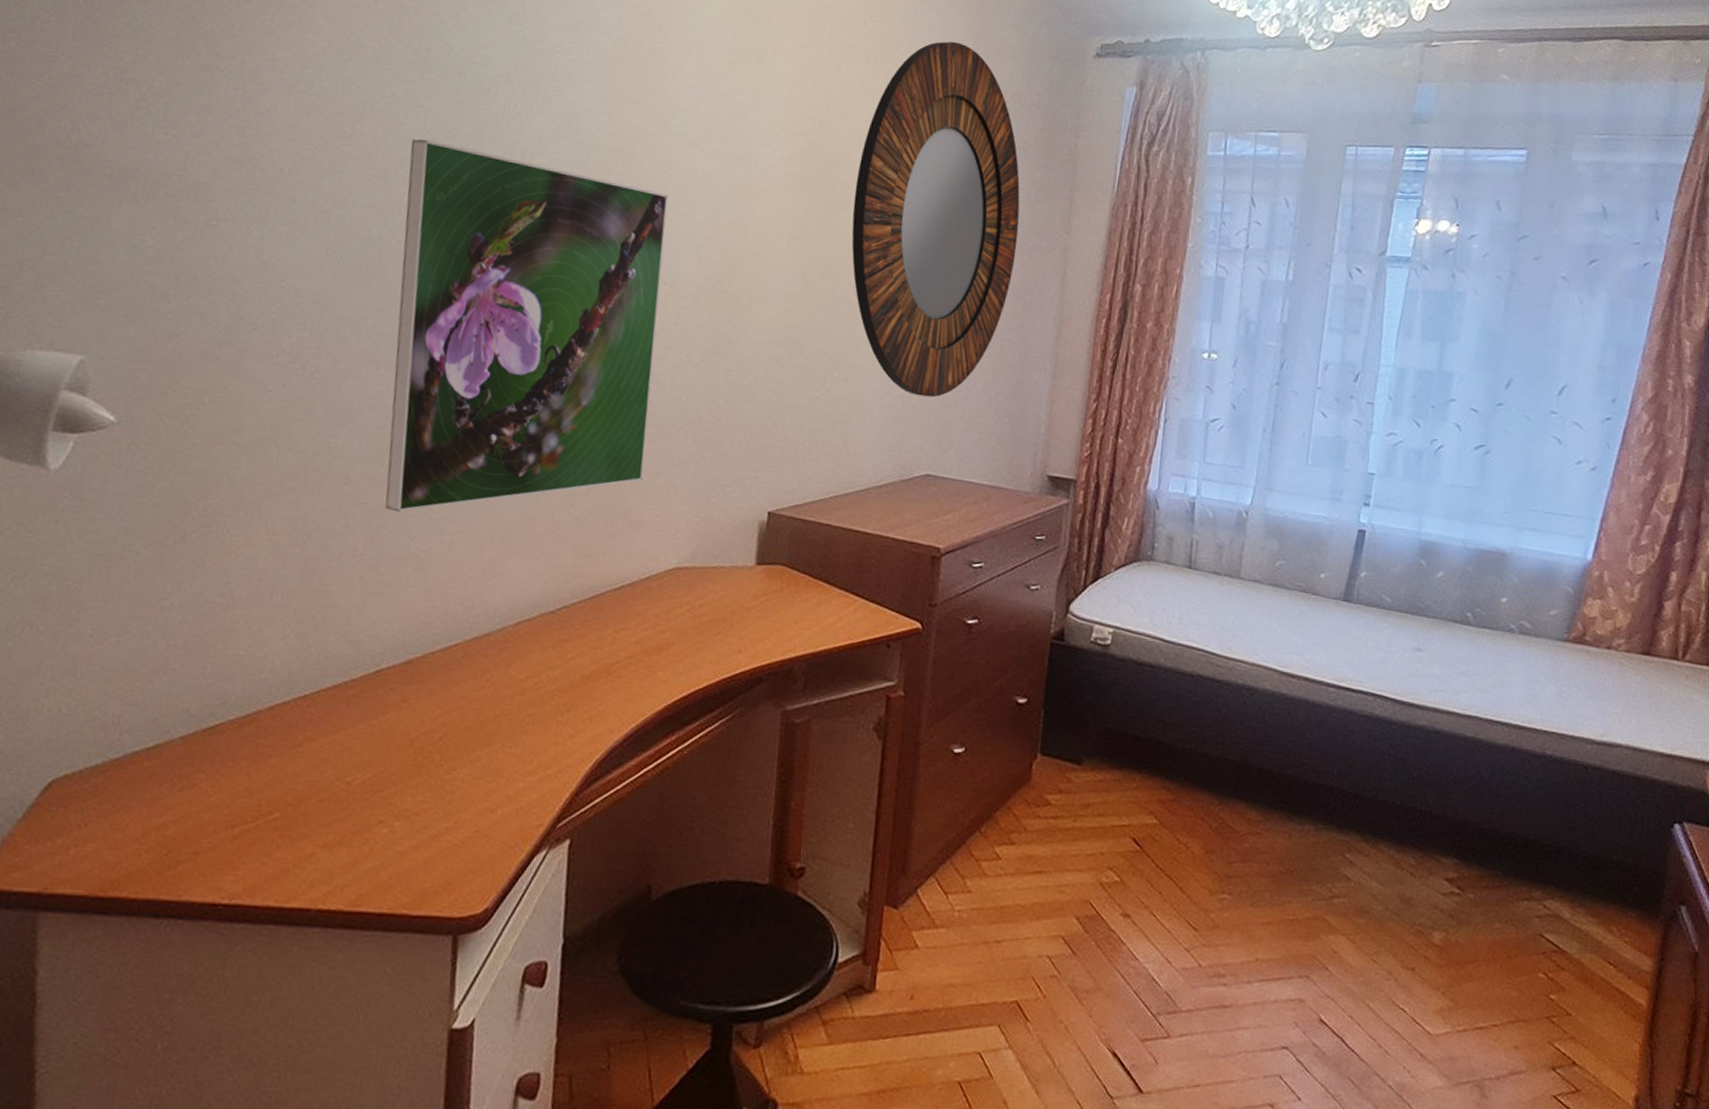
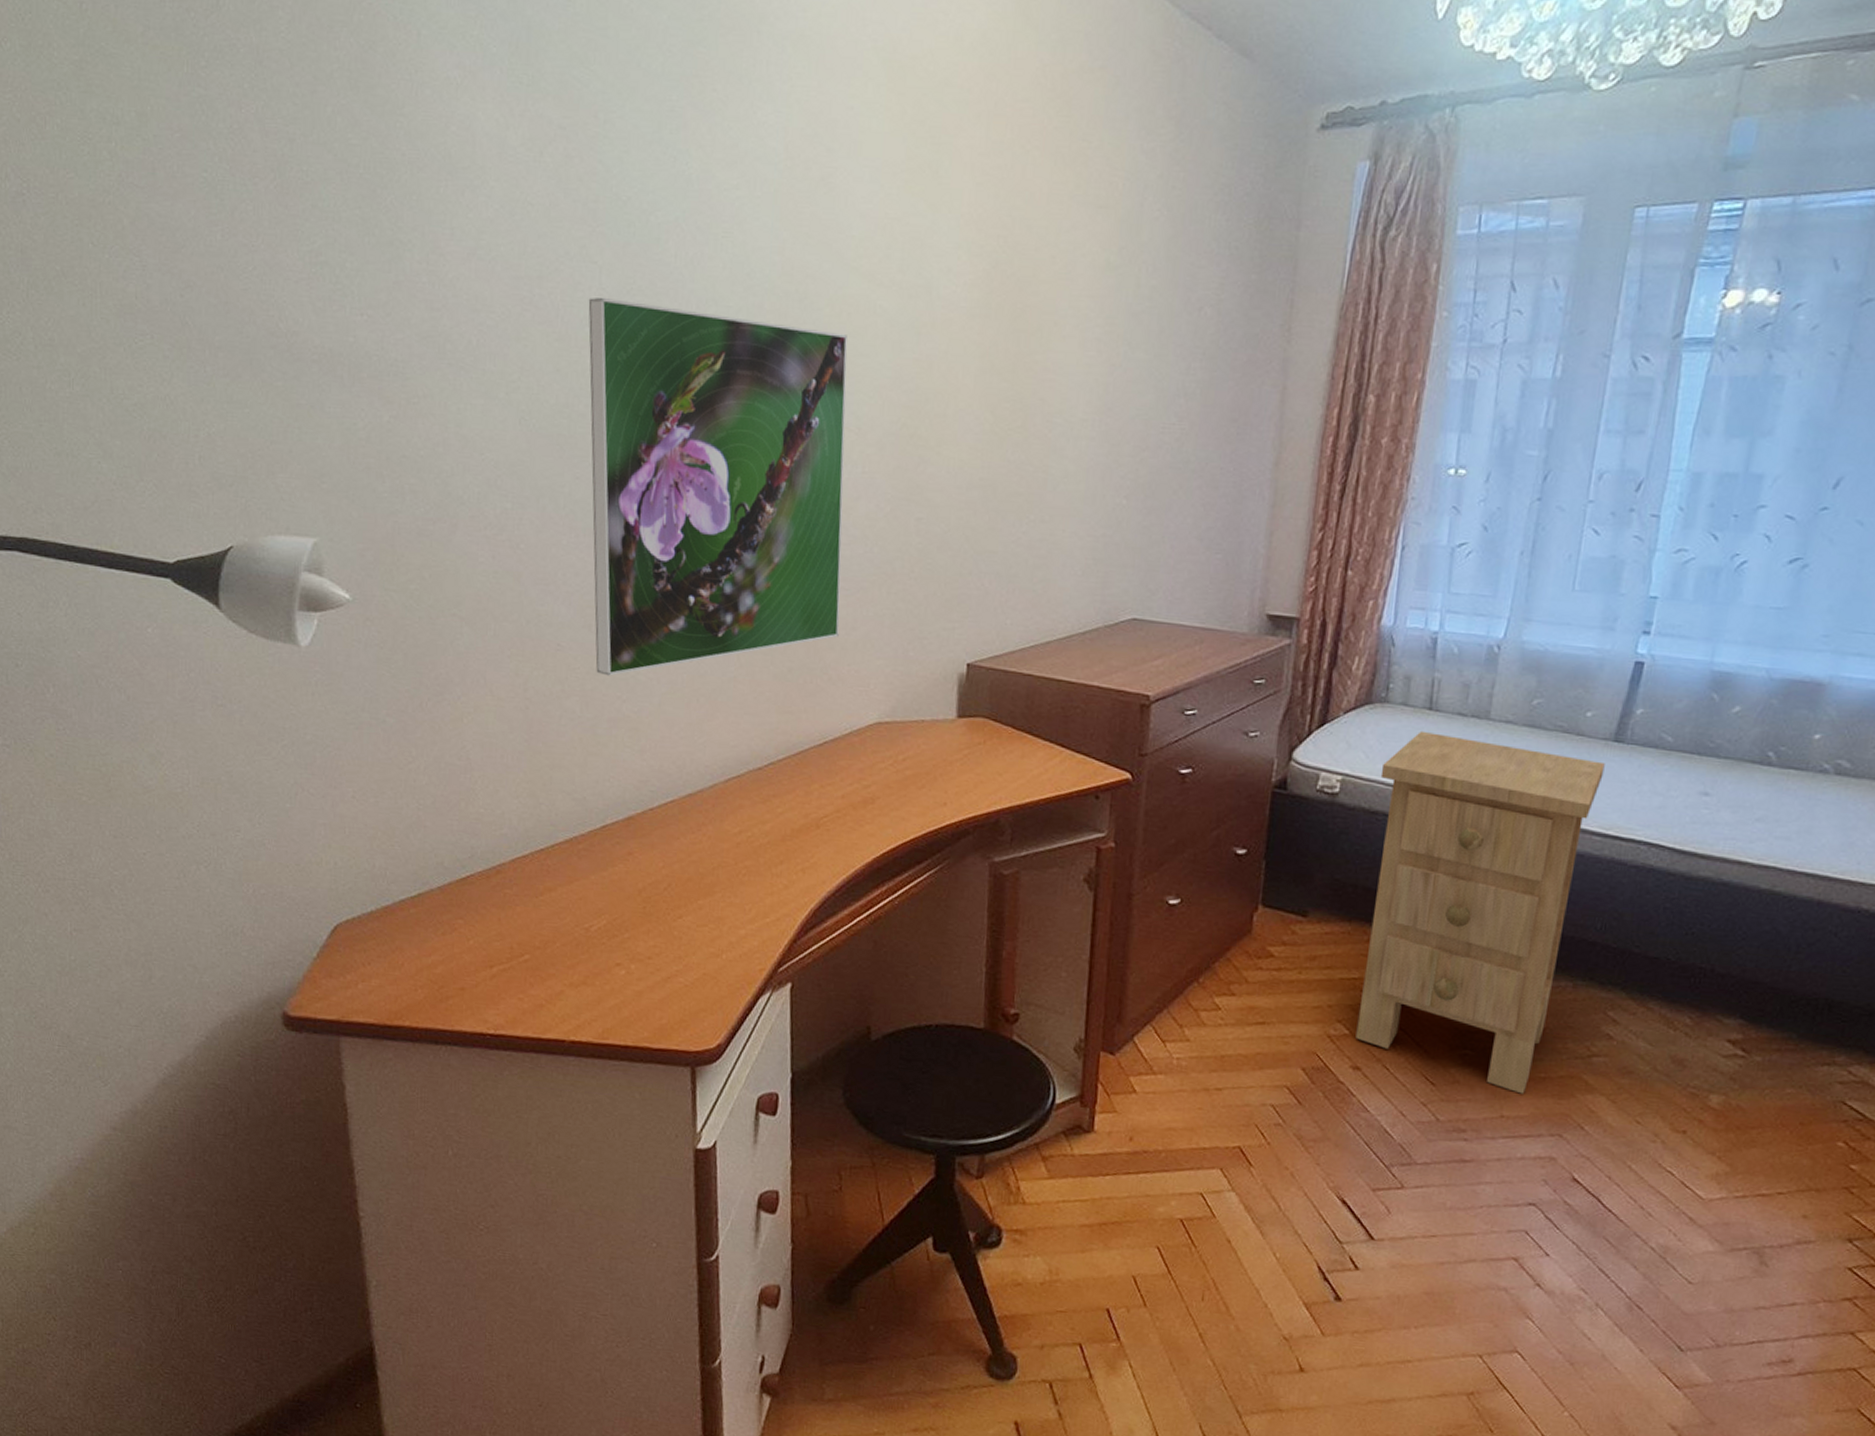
home mirror: present [851,41,1020,398] -> none [1043,129,1232,536]
nightstand: none [1125,587,1337,937] -> present [1355,730,1605,1094]

